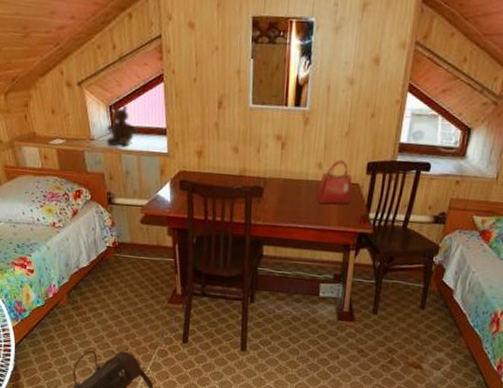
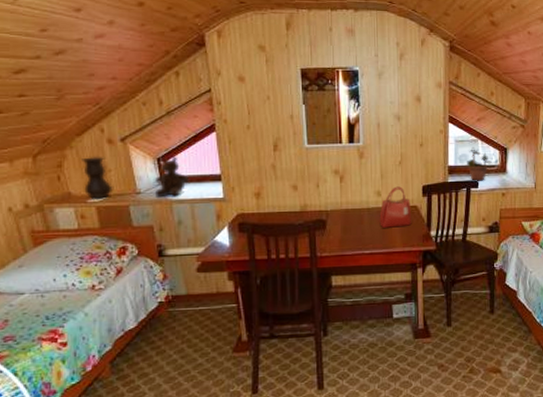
vase: none [44,99,69,142] -> present [81,157,111,199]
potted plant: none [418,122,451,164] -> present [465,146,492,181]

